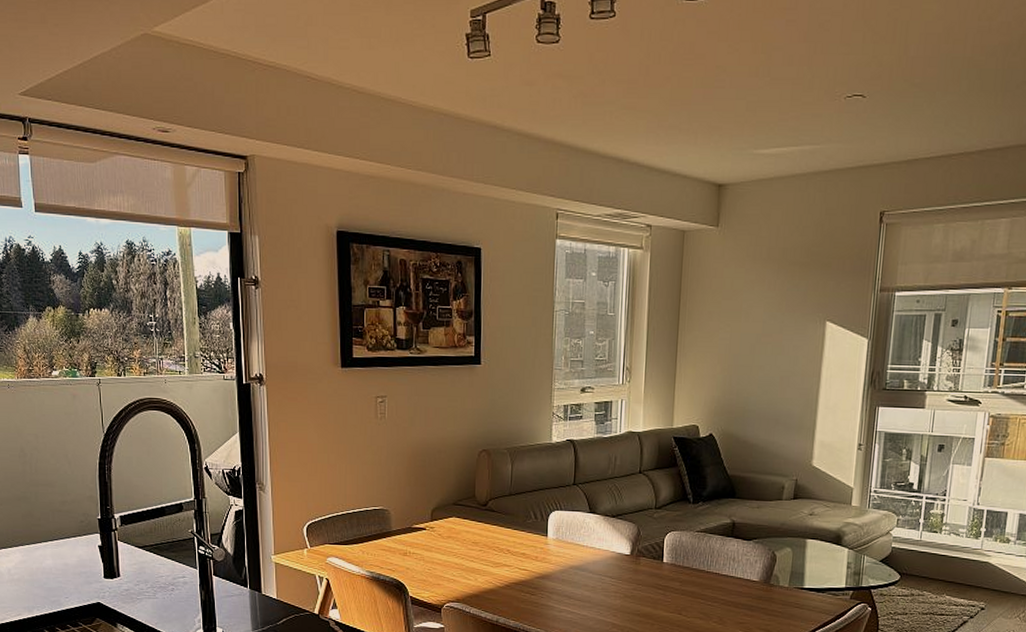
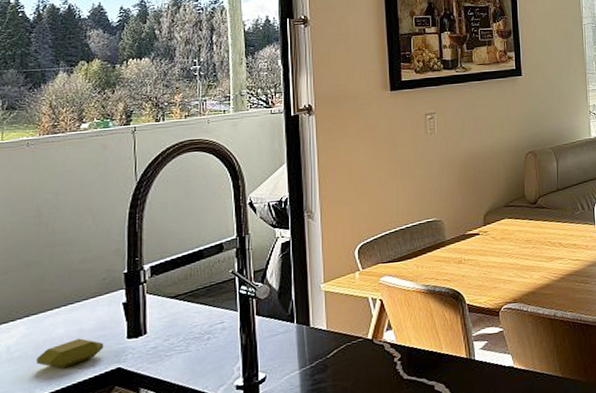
soap bar: none [32,571,85,595] -> present [36,338,104,369]

